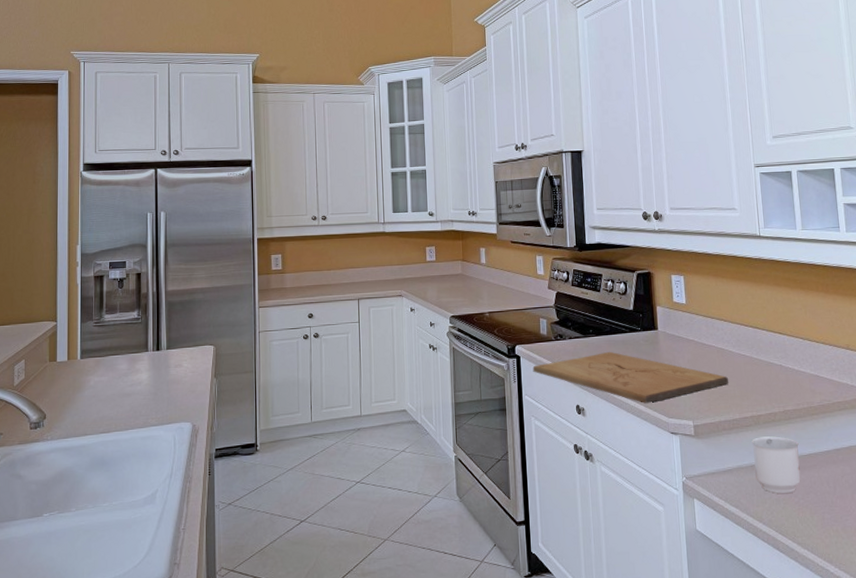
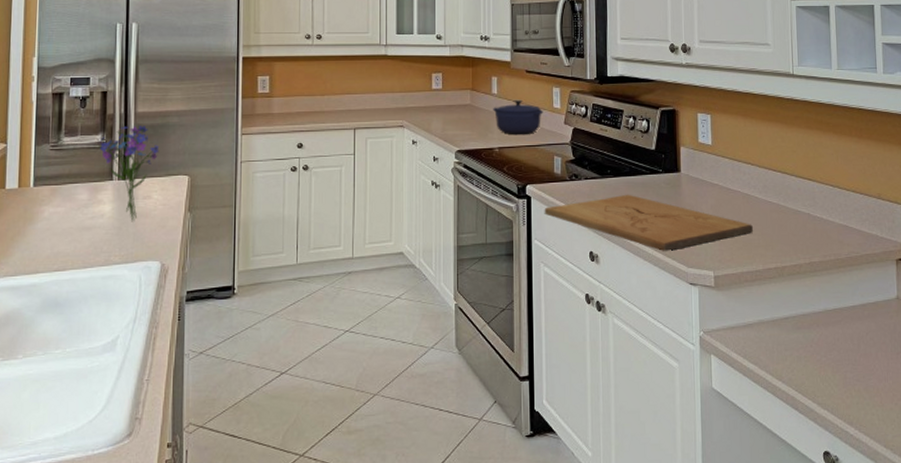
flowers: none [134,302,188,388] -> present [97,126,160,222]
cooking pot: none [482,268,529,300] -> present [493,99,544,134]
mug: present [751,436,801,494] -> none [774,289,824,351]

